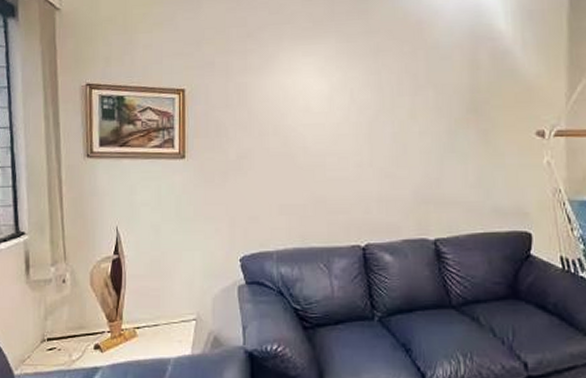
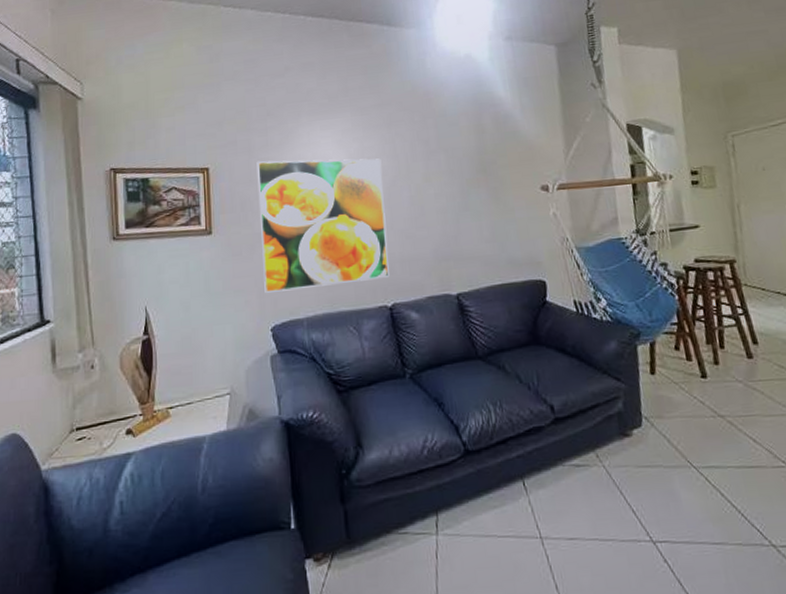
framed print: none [234,85,366,222] -> present [256,158,390,293]

